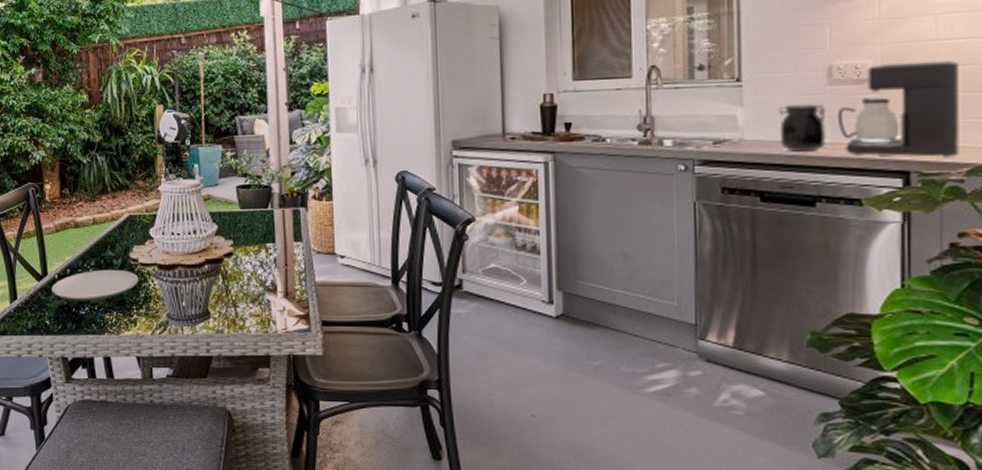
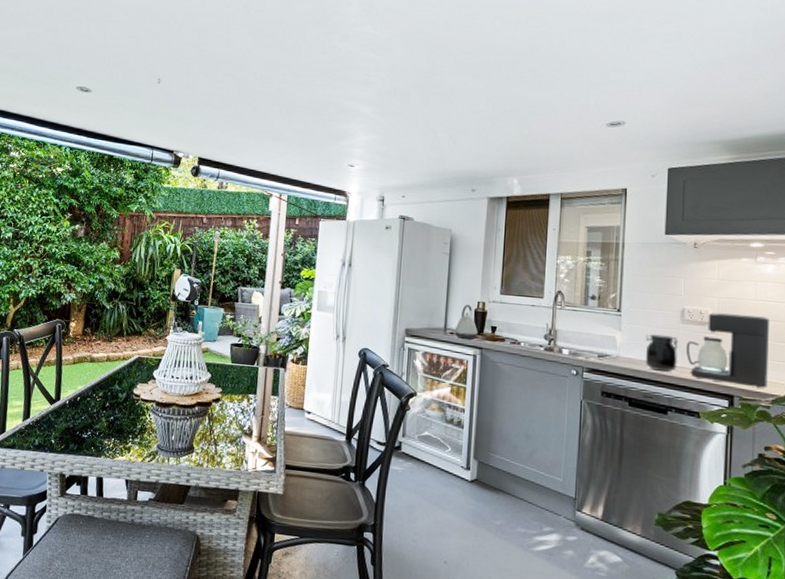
plate: present [51,269,139,302] -> none [61,400,139,428]
kettle: none [516,99,548,144] -> present [454,304,478,340]

